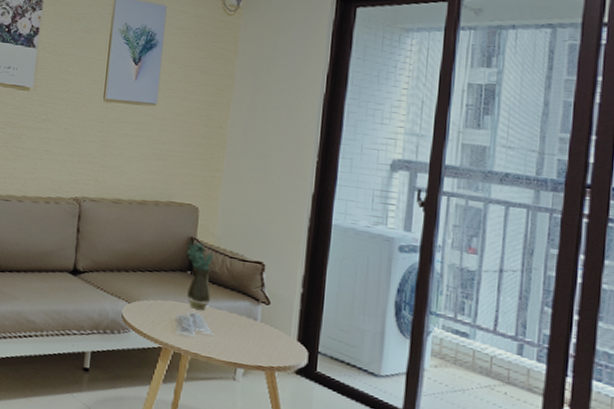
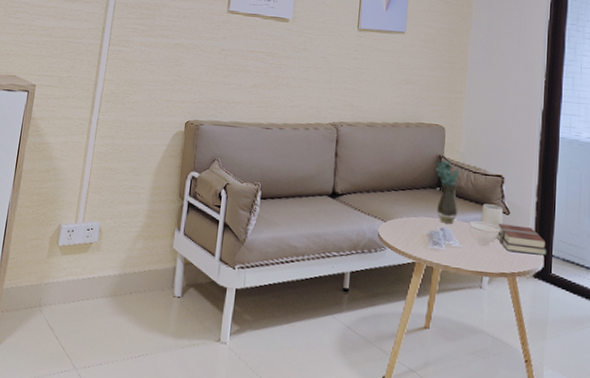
bowl: none [223,309,258,337] -> present [469,221,500,247]
mug: none [236,291,263,319] -> present [480,204,504,229]
books: none [253,313,313,352] -> present [496,223,547,256]

